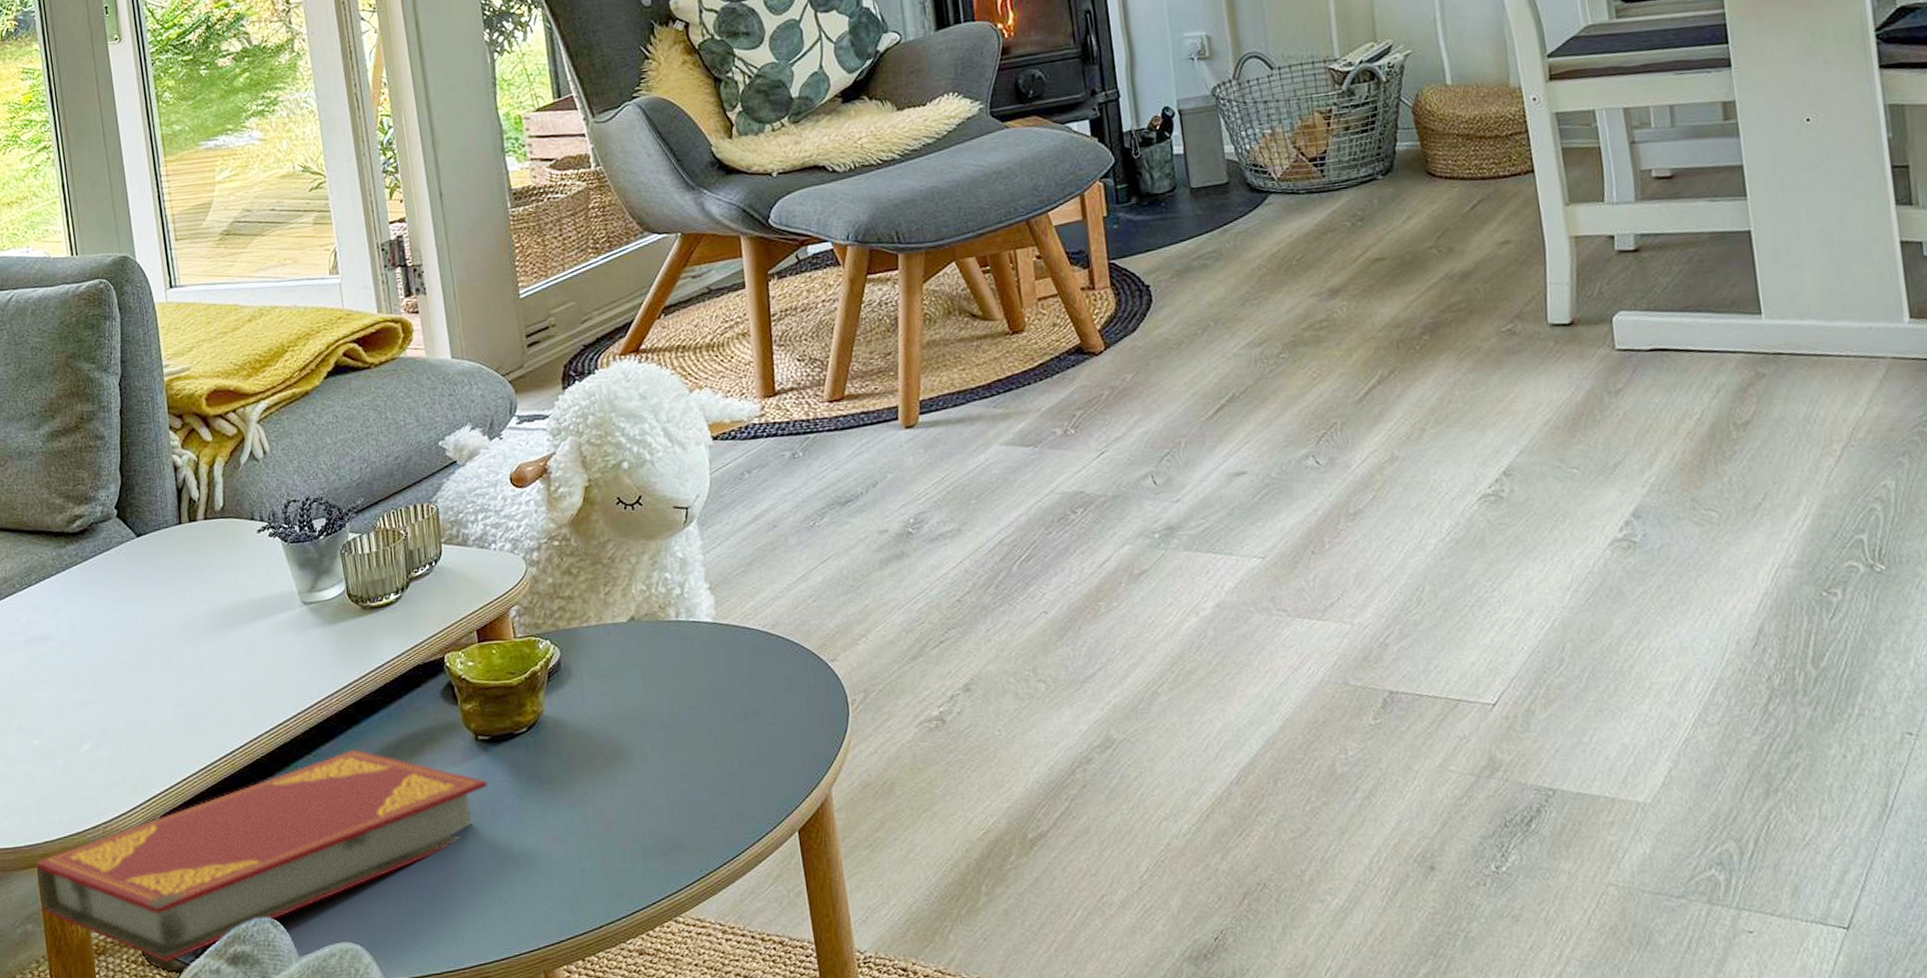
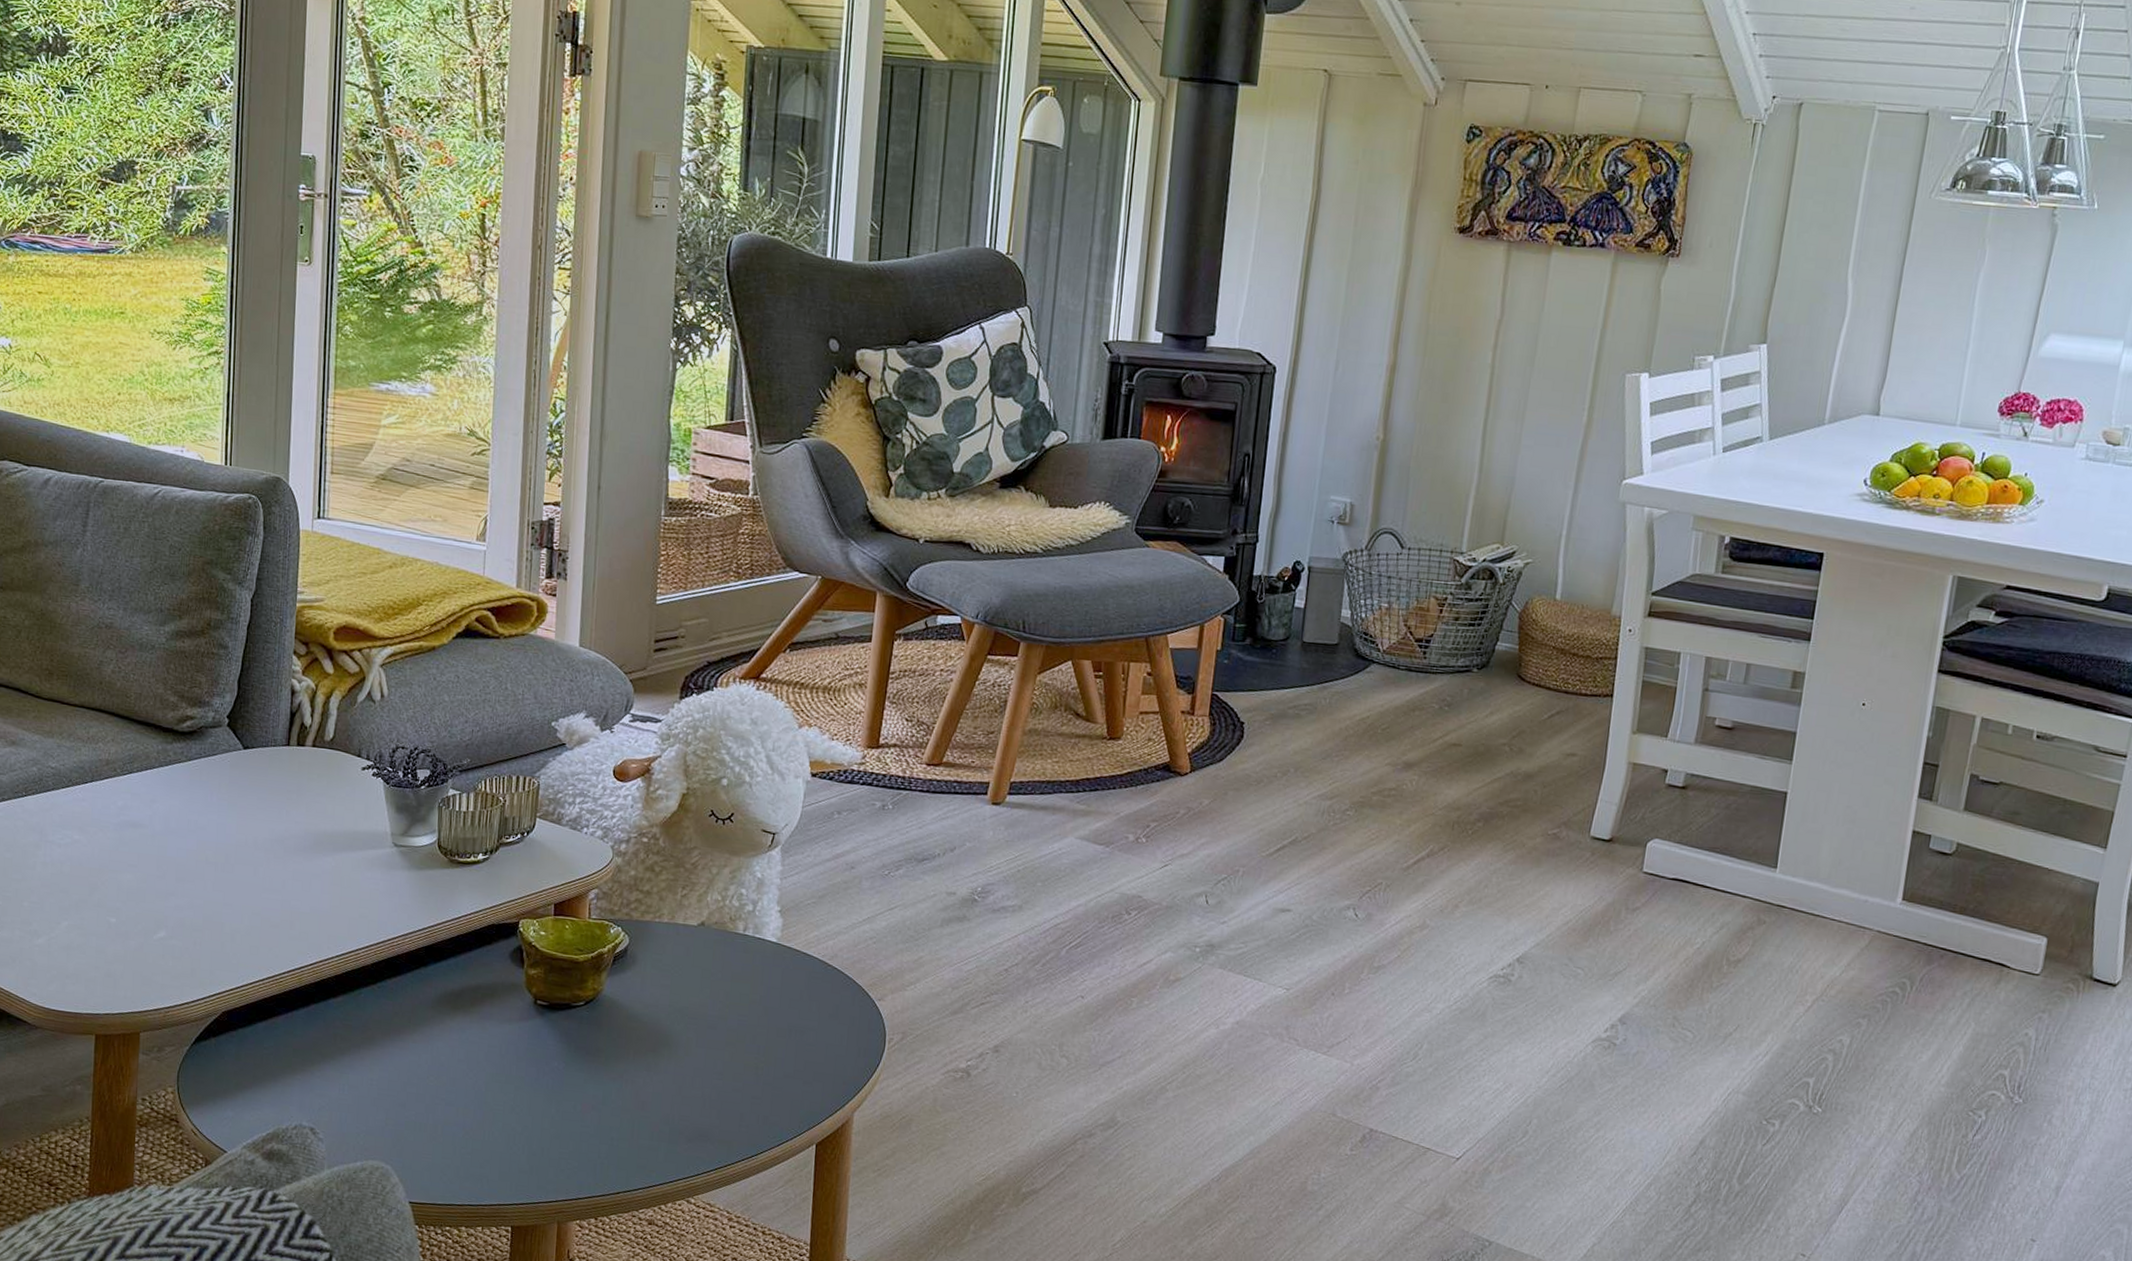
hardback book: present [36,749,488,962] -> none [92,988,538,1146]

